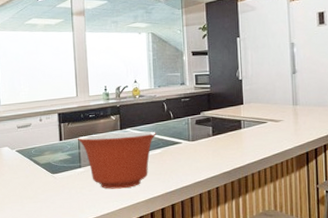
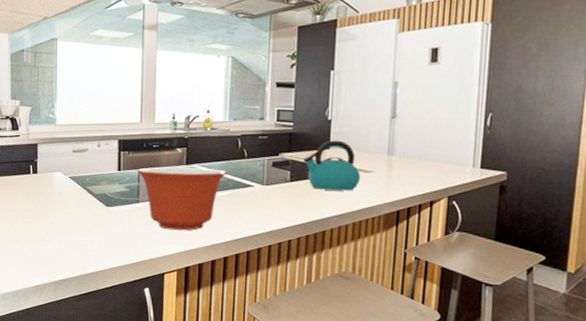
kettle: none [222,96,273,140] -> present [303,140,361,191]

